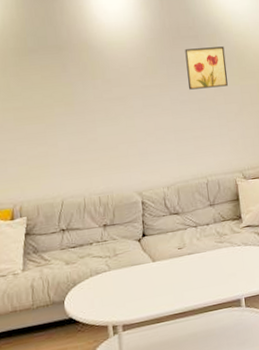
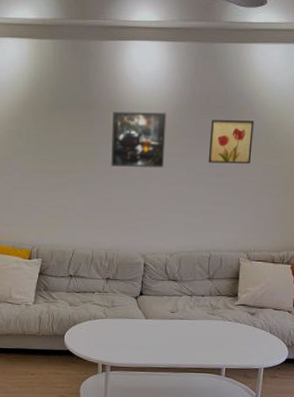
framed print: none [86,47,147,105] -> present [111,112,167,168]

